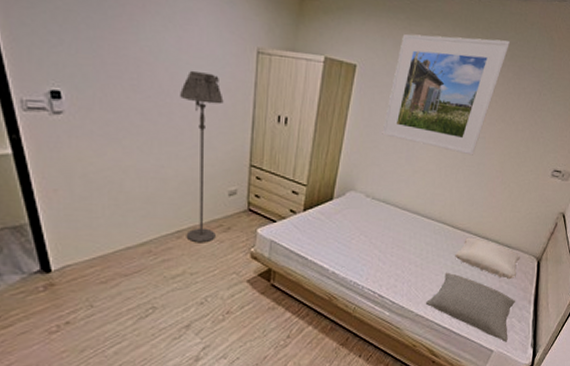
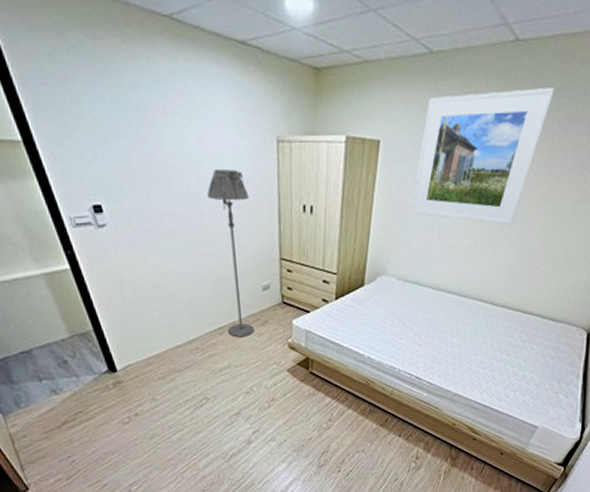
pillow: present [425,272,516,342] -> none [464,350,563,418]
pillow: present [455,237,520,280] -> none [494,313,567,355]

